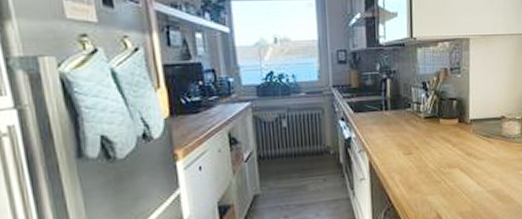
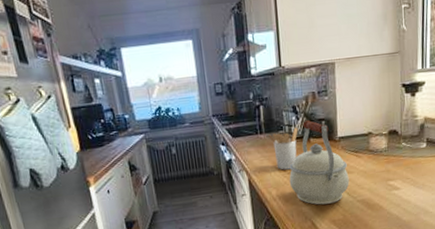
utensil holder: none [395,105,427,153] -> present [269,127,298,170]
kettle: none [414,99,480,194] -> present [289,120,349,205]

